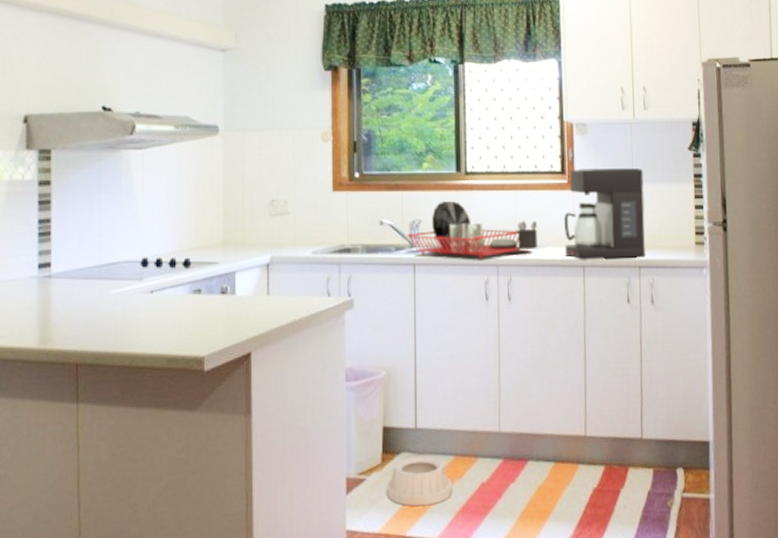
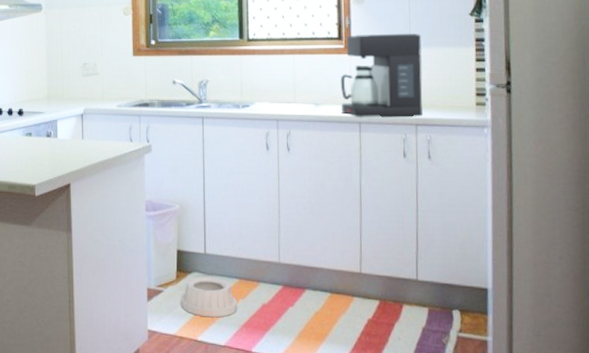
dish rack: present [407,200,537,261] -> none [196,63,315,116]

